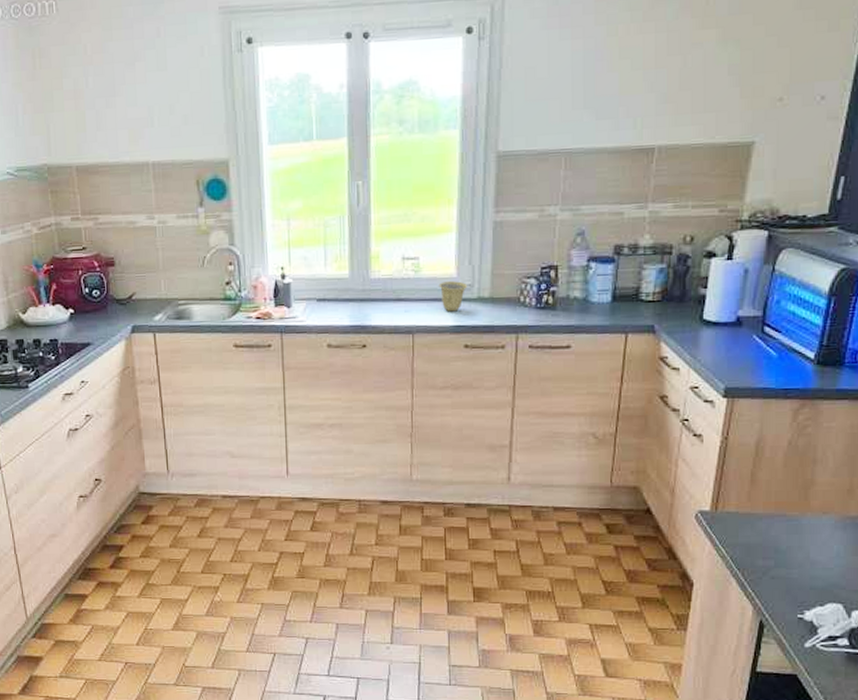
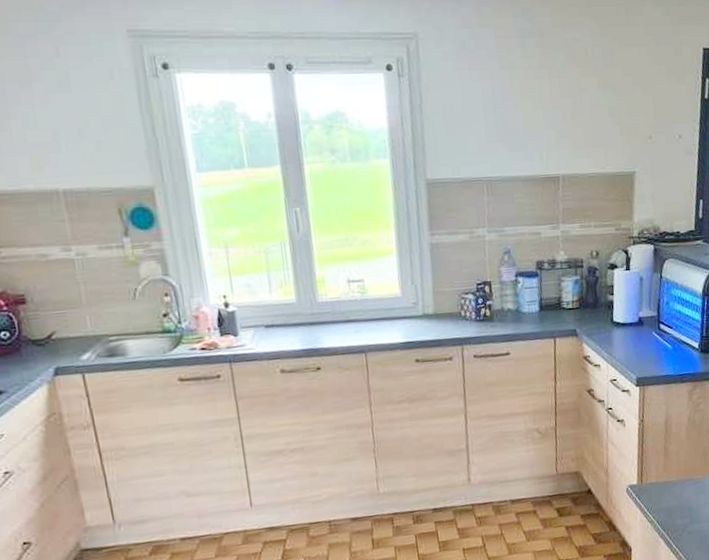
cup: present [439,281,468,312] -> none [385,300,413,330]

